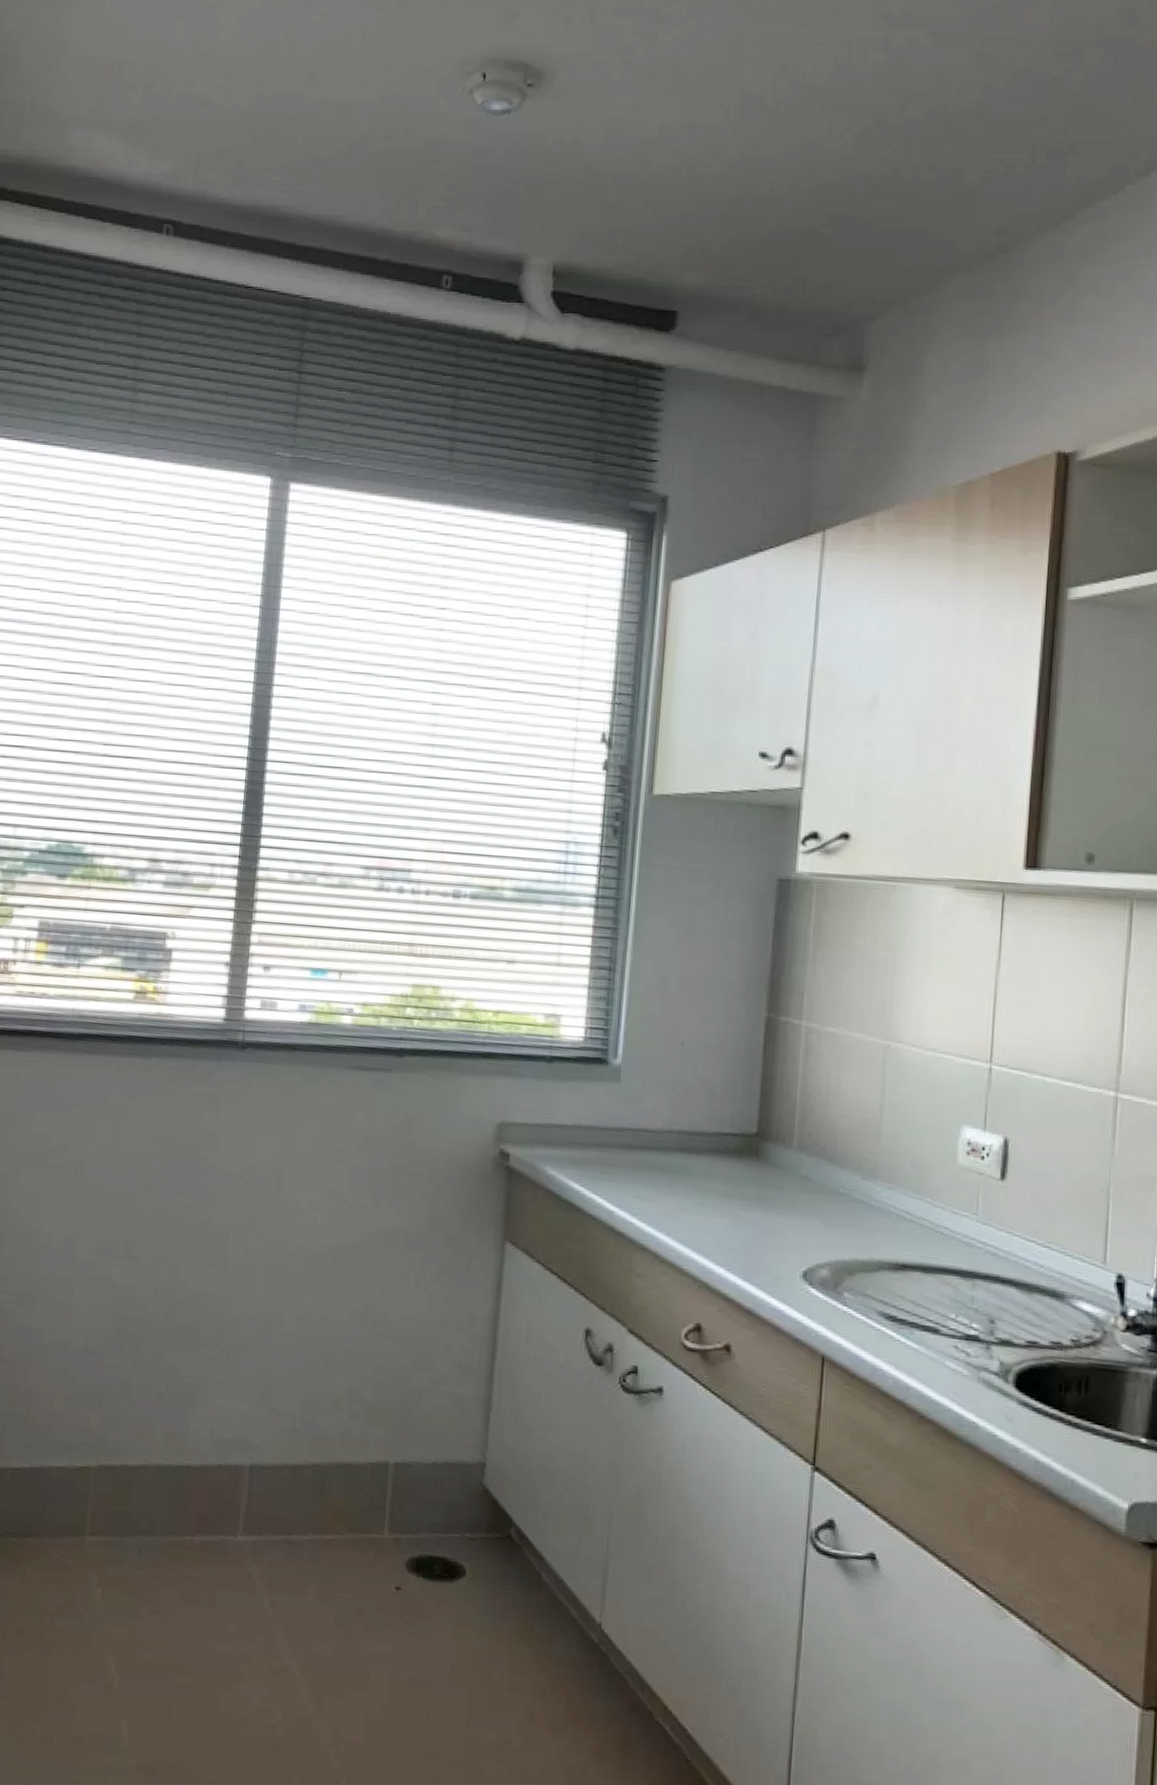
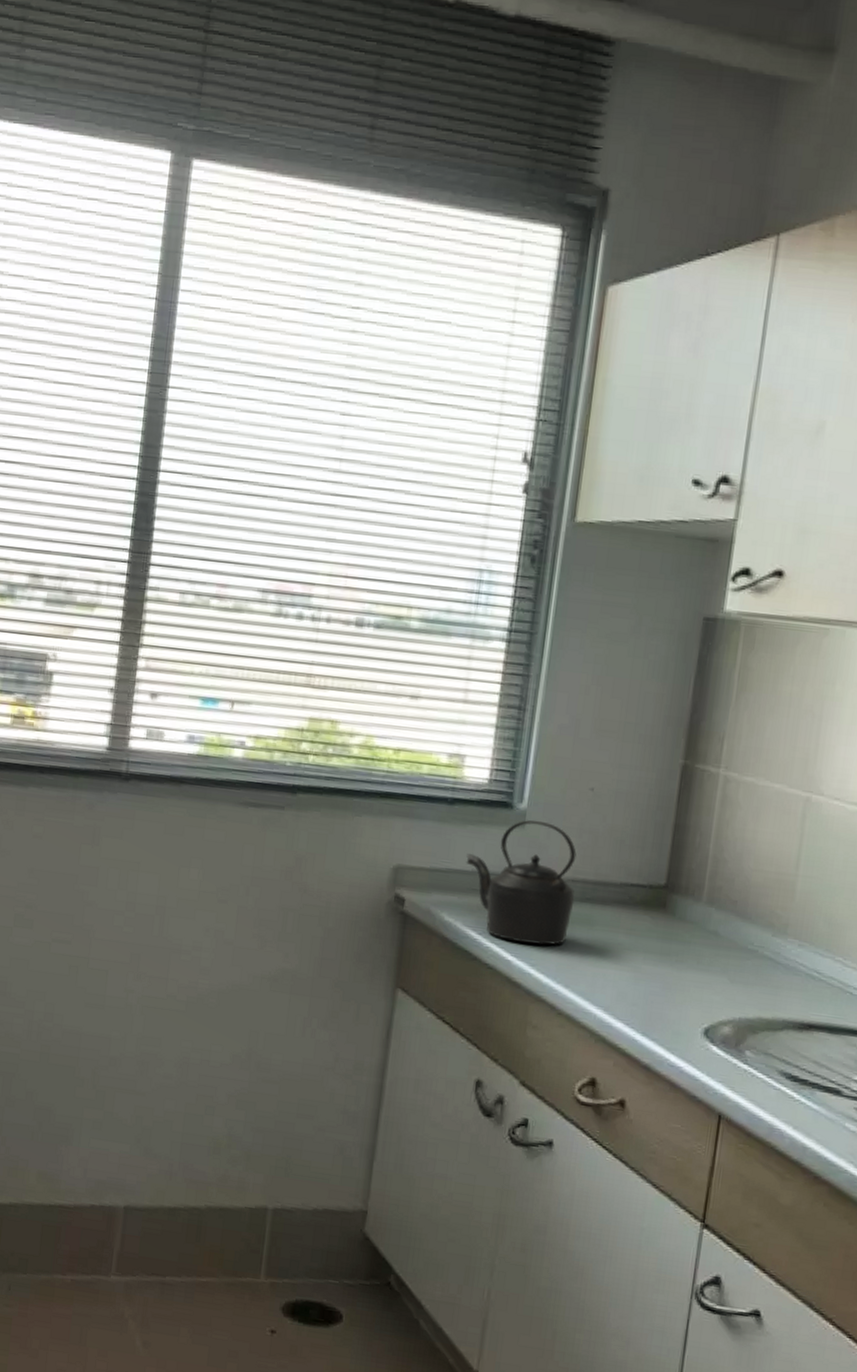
kettle: none [566,1074,671,1195] -> present [466,819,577,945]

